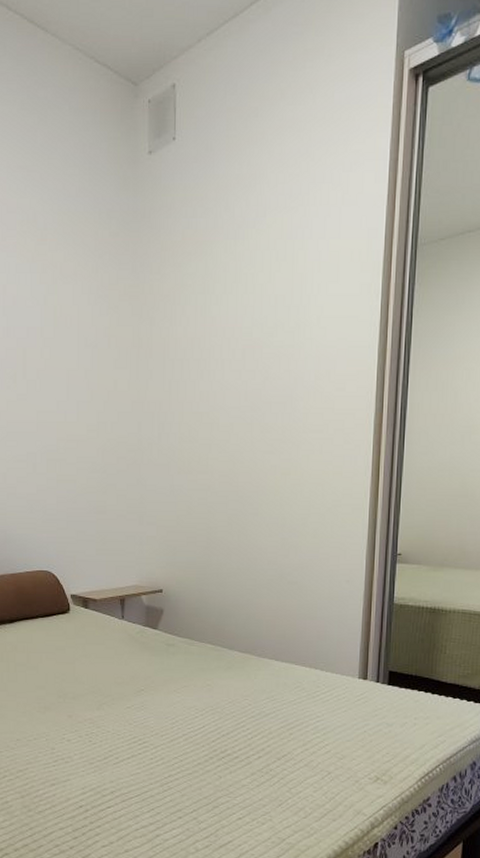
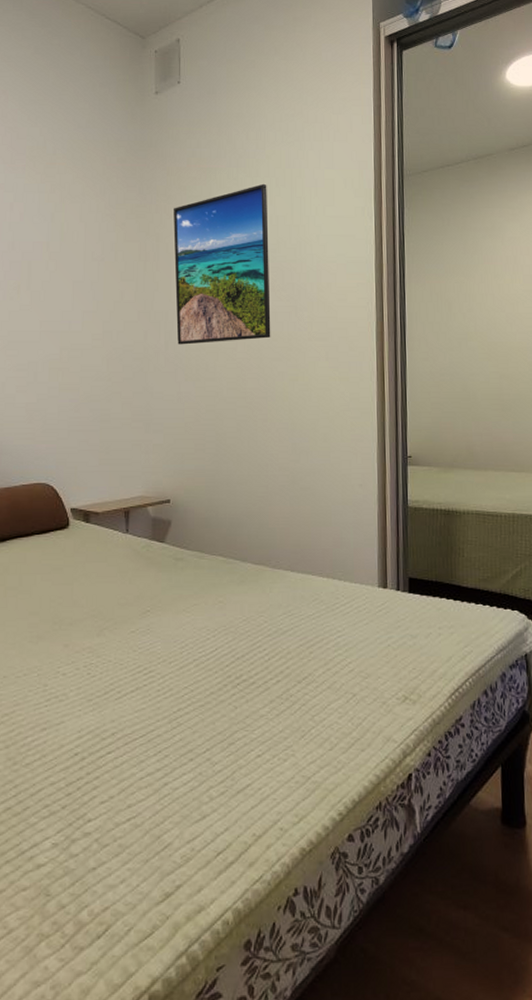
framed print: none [167,258,267,437] -> present [173,183,271,345]

